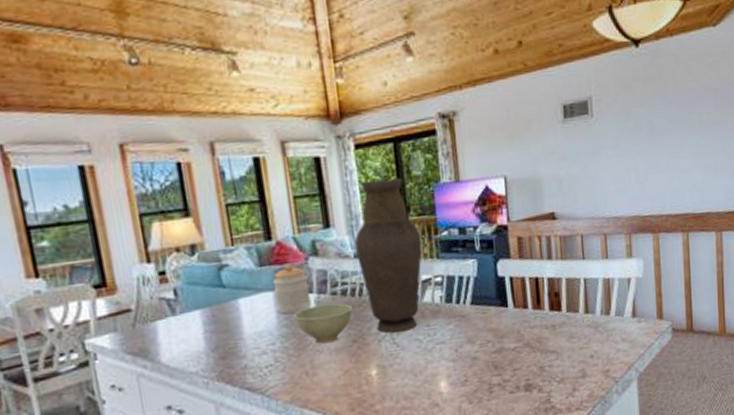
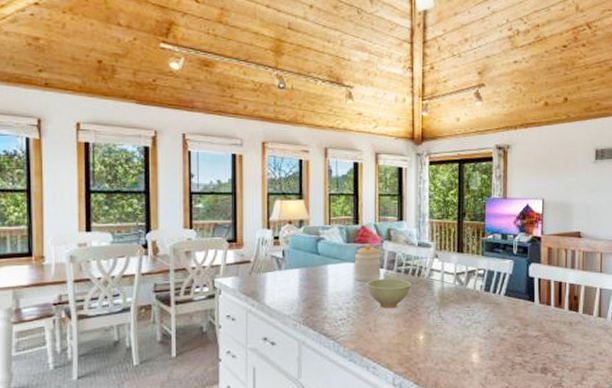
vase: present [354,177,422,333] -> none [419,189,471,308]

